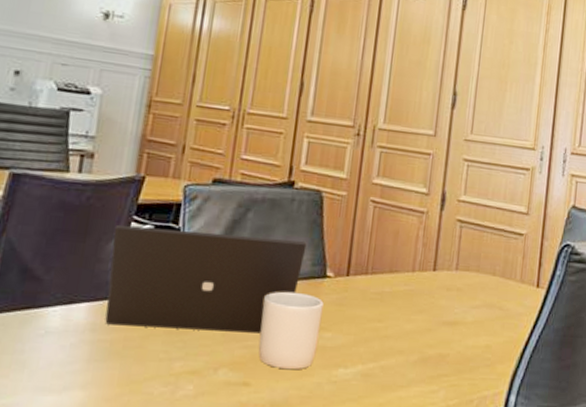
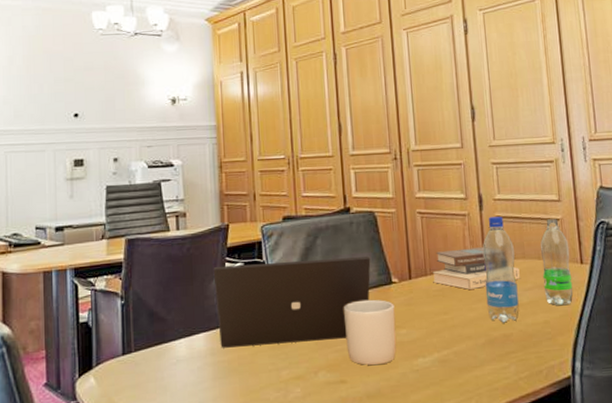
books: none [373,249,471,298] -> present [432,247,520,290]
bottle: none [426,219,470,341] -> present [482,216,519,323]
bottle: none [492,232,529,331] -> present [540,219,574,306]

